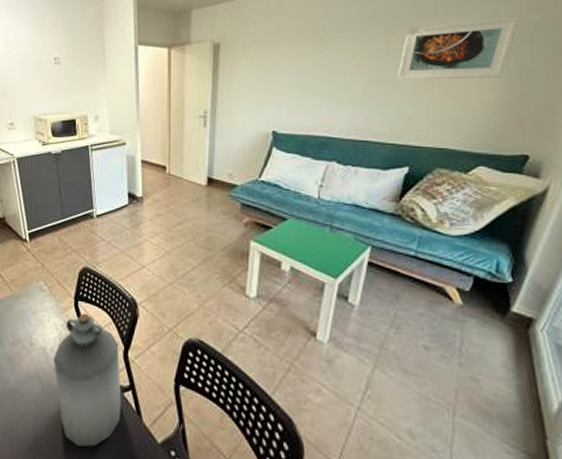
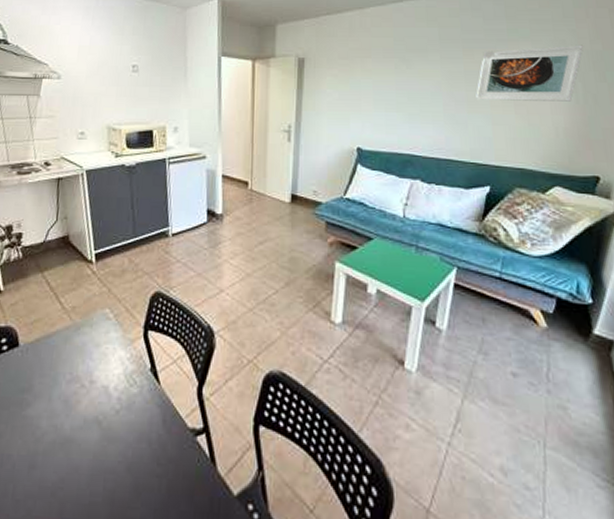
bottle: present [53,313,122,447] -> none [116,344,194,505]

